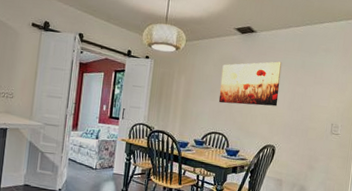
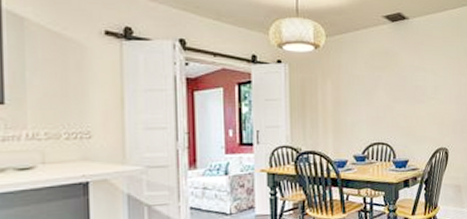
wall art: present [218,61,282,106] -> none [375,51,444,107]

